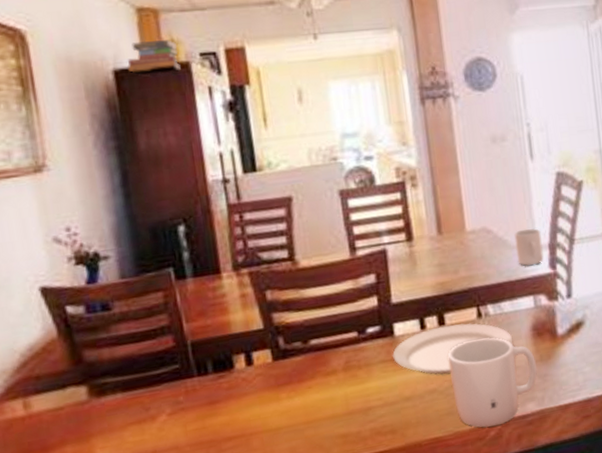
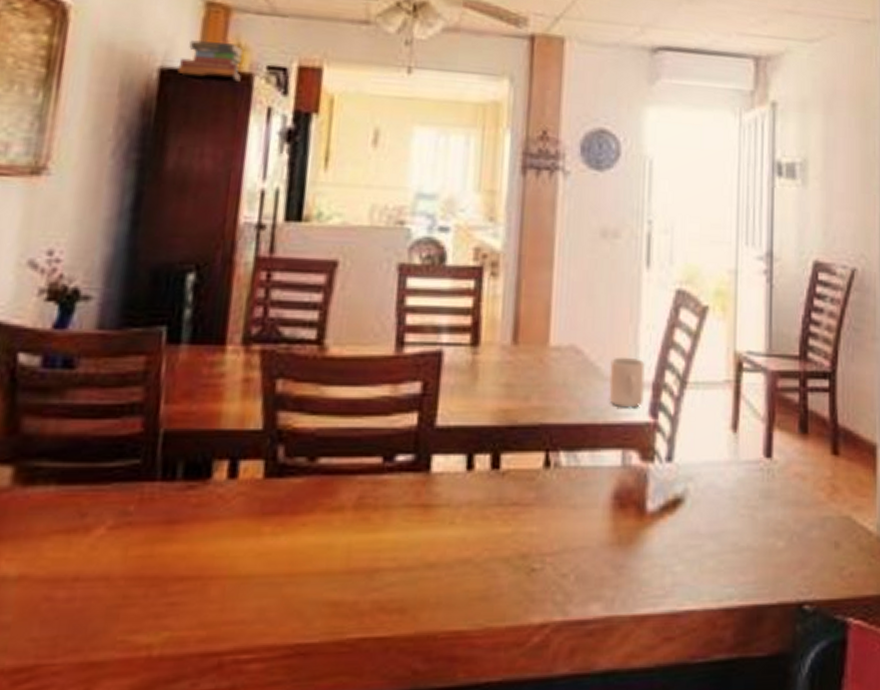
plate: present [392,322,513,375] -> none [422,470,586,540]
mug: present [447,337,537,428] -> none [493,496,611,630]

